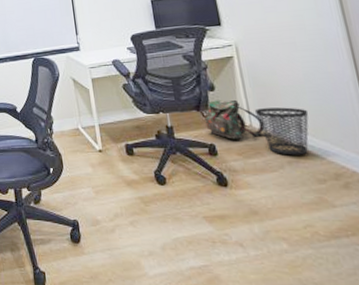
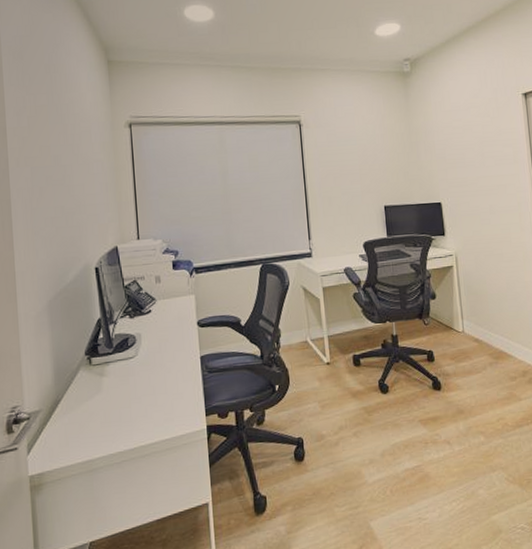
backpack: present [204,100,271,139] -> none [425,308,478,345]
wastebasket: present [254,107,309,155] -> none [467,313,508,357]

